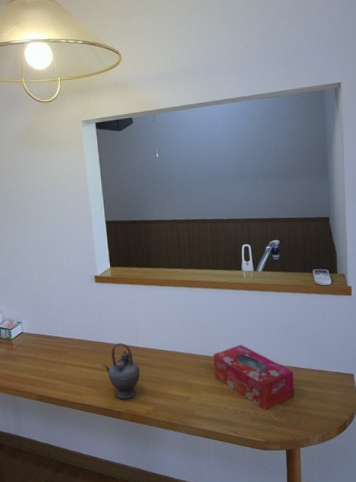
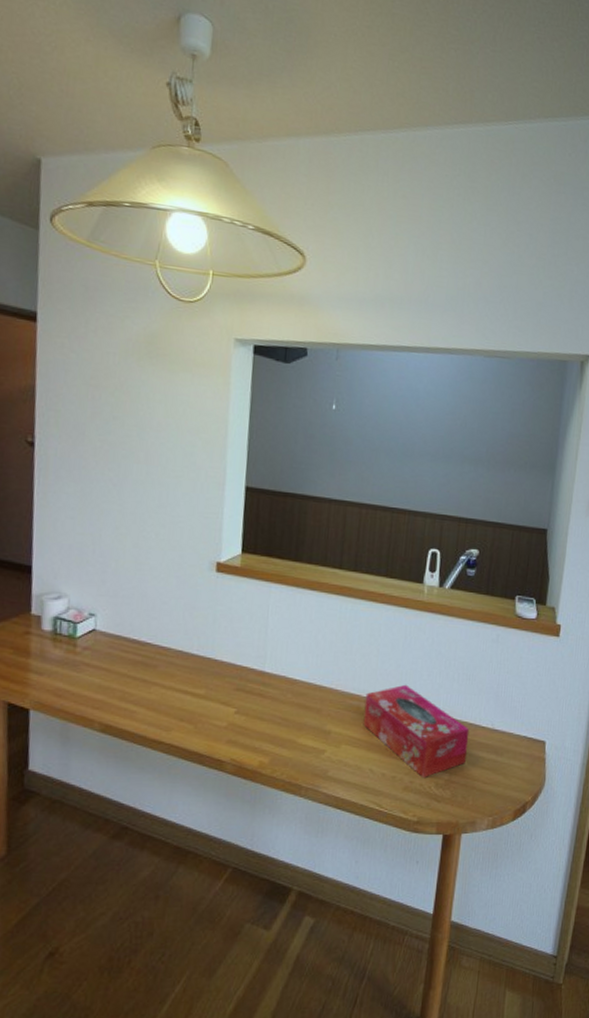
teapot: present [102,342,140,399] -> none [206,662,261,744]

